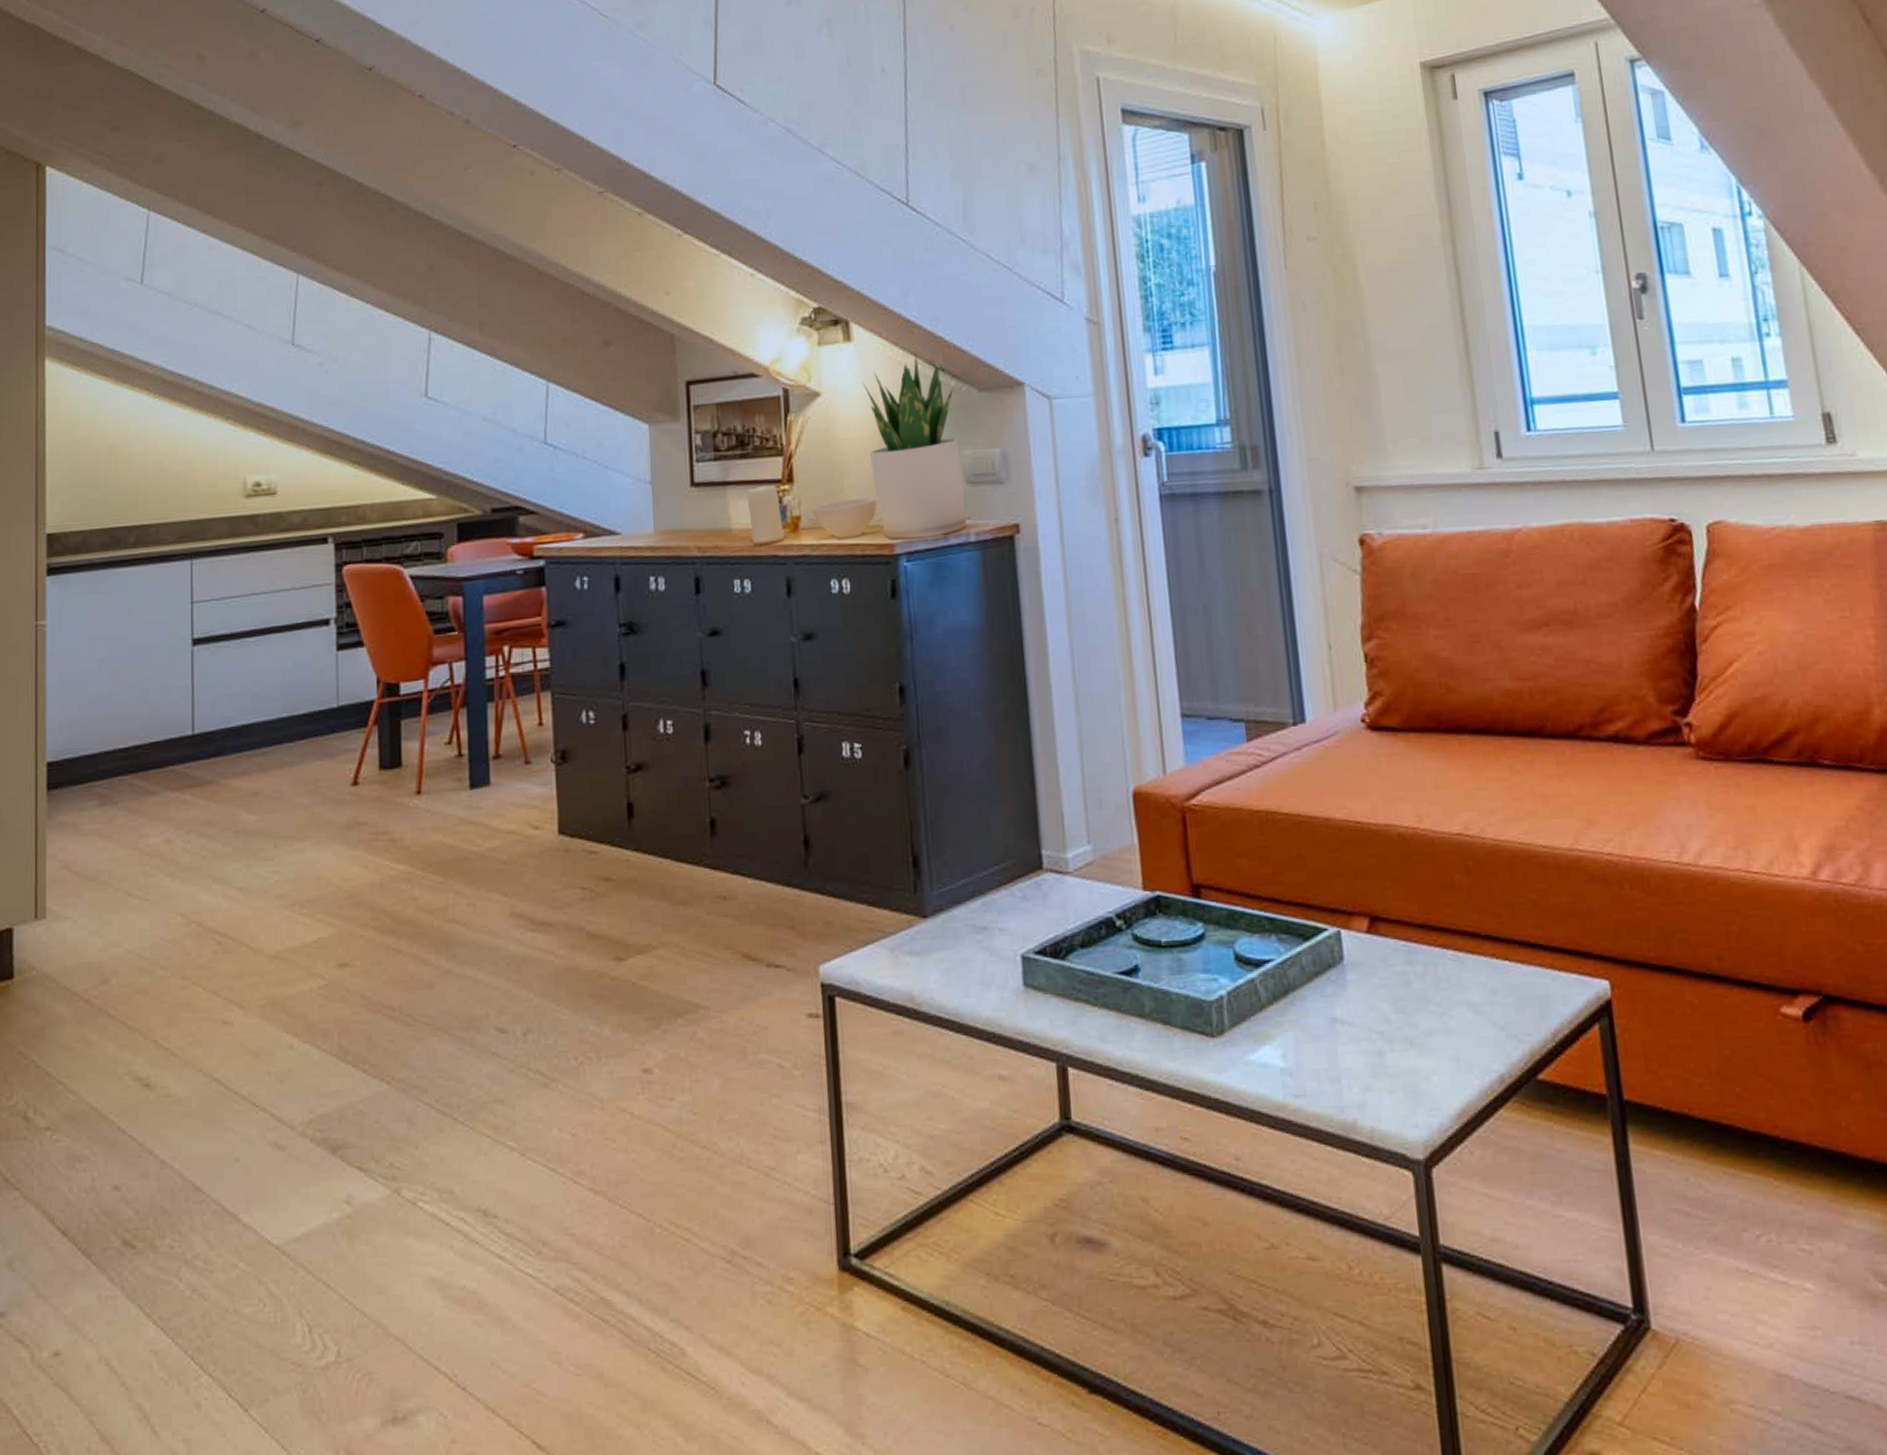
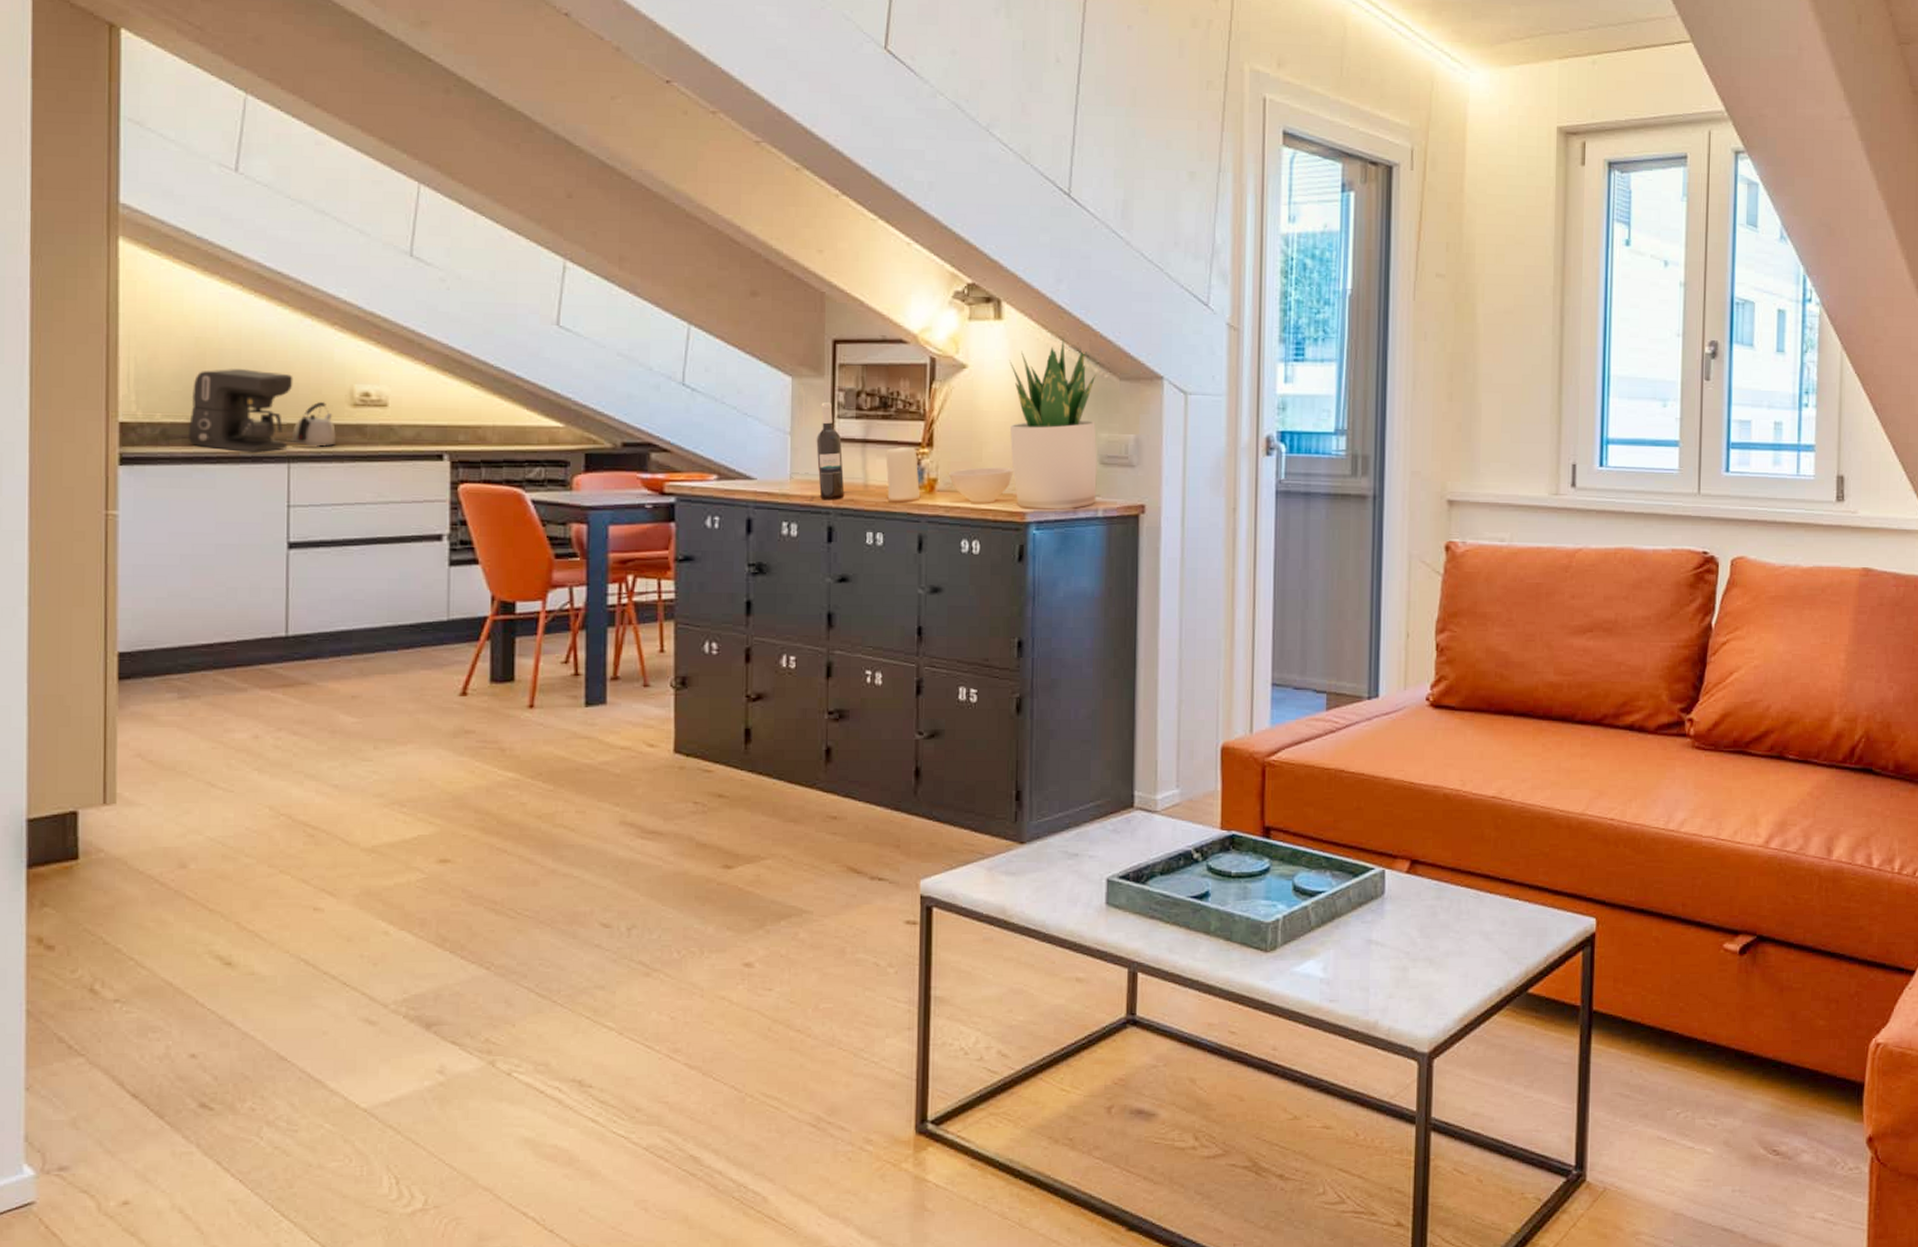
coffee maker: none [105,471,194,554] -> present [189,369,293,454]
kettle: none [193,496,232,541] -> present [291,402,336,447]
wine bottle: none [677,447,709,550] -> present [816,403,845,501]

